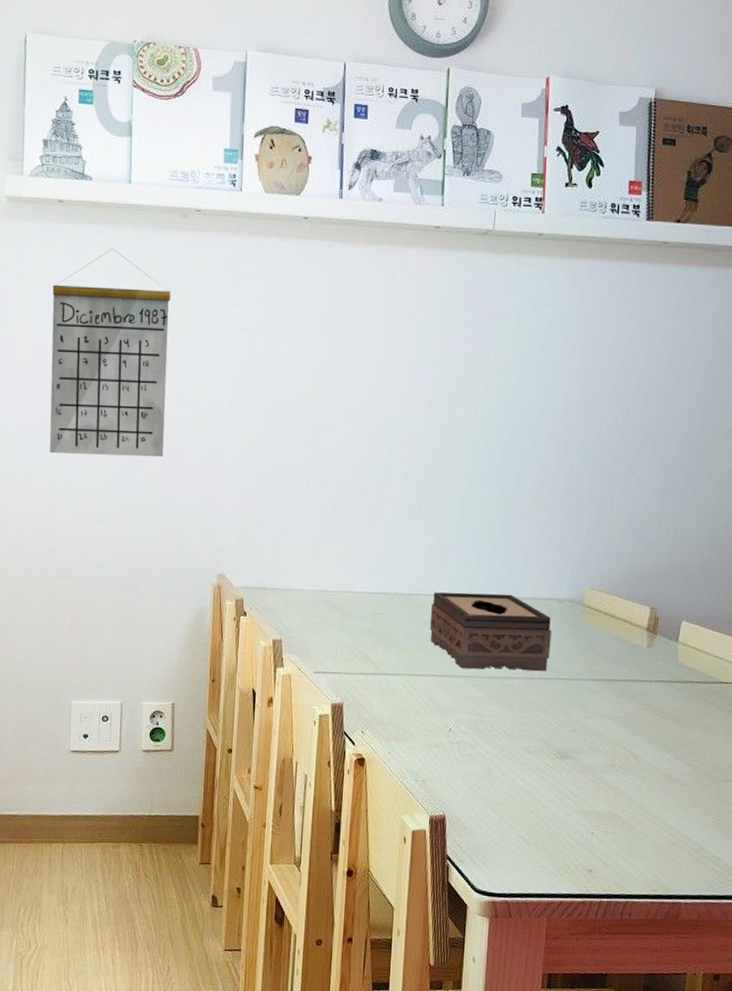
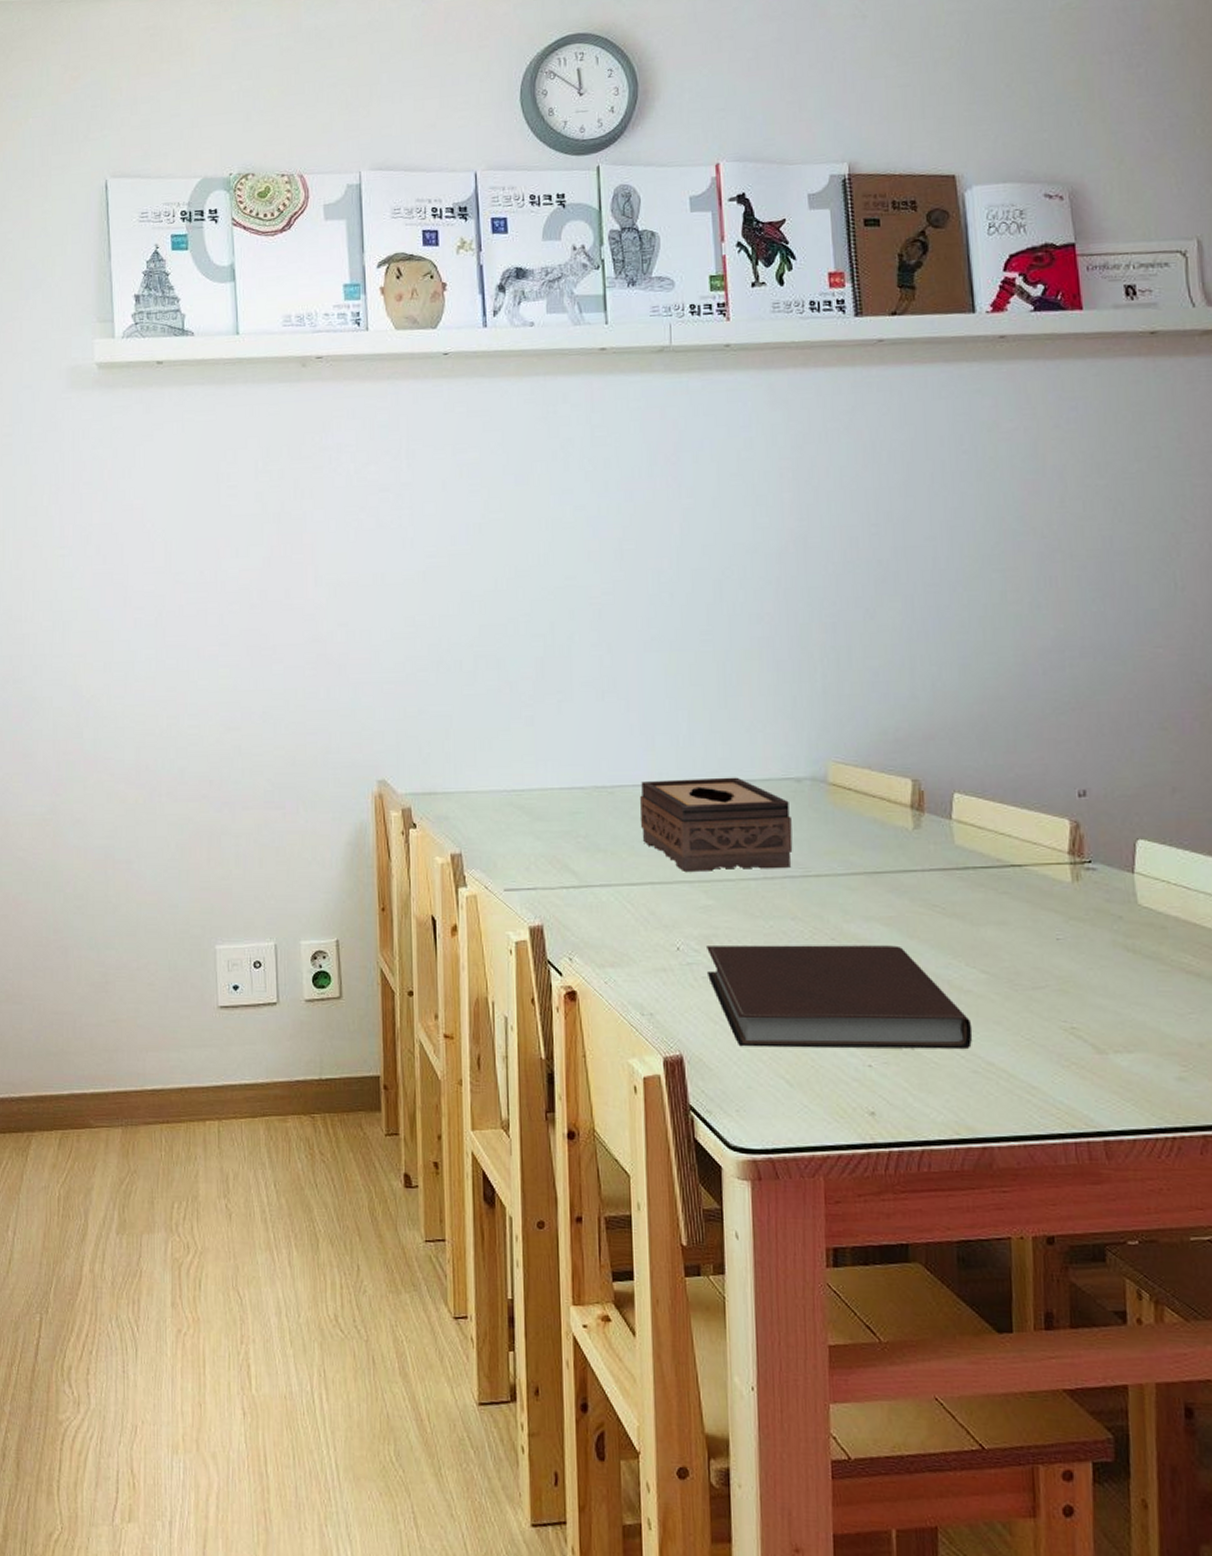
calendar: present [49,249,171,457] -> none [157,411,302,654]
notebook: none [471,729,676,825] -> present [706,945,973,1050]

